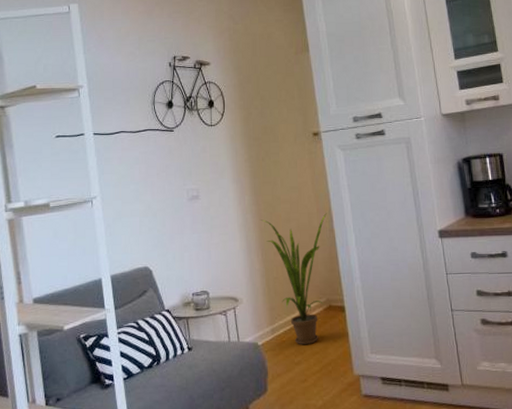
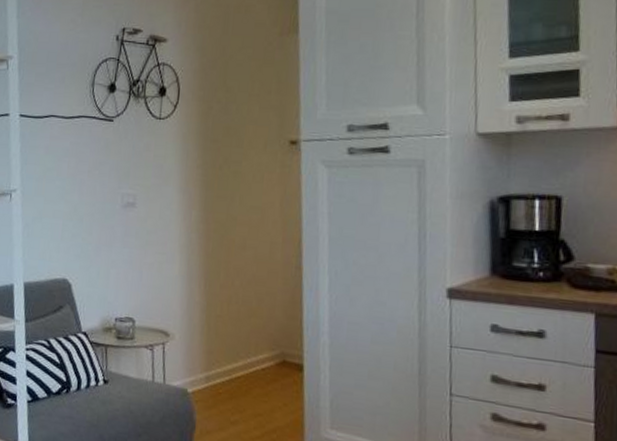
house plant: present [260,213,327,345] -> none [208,242,295,404]

